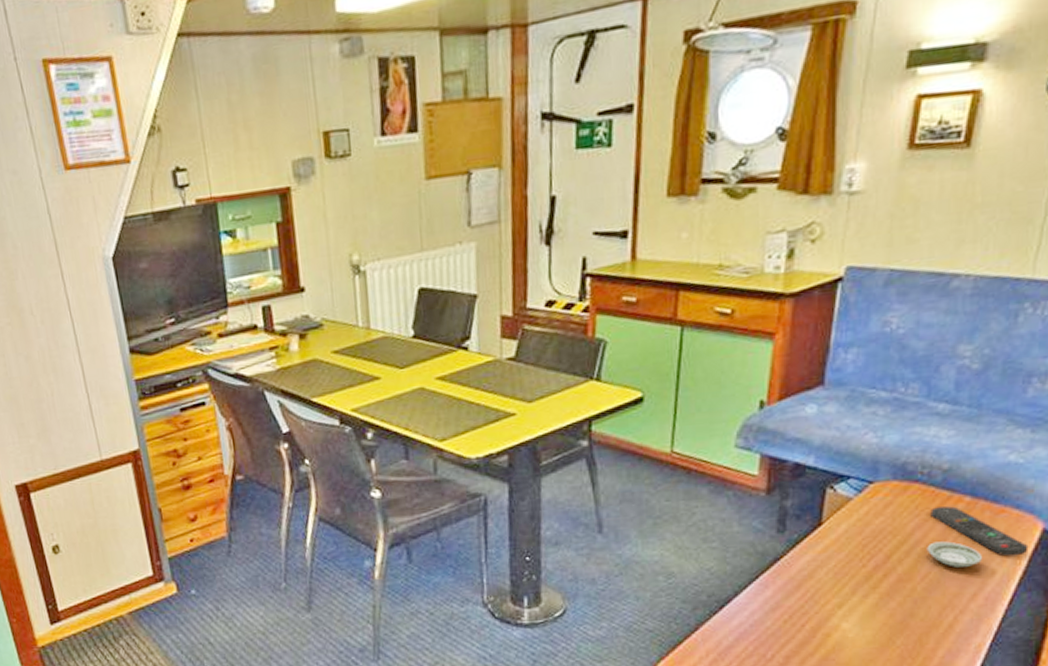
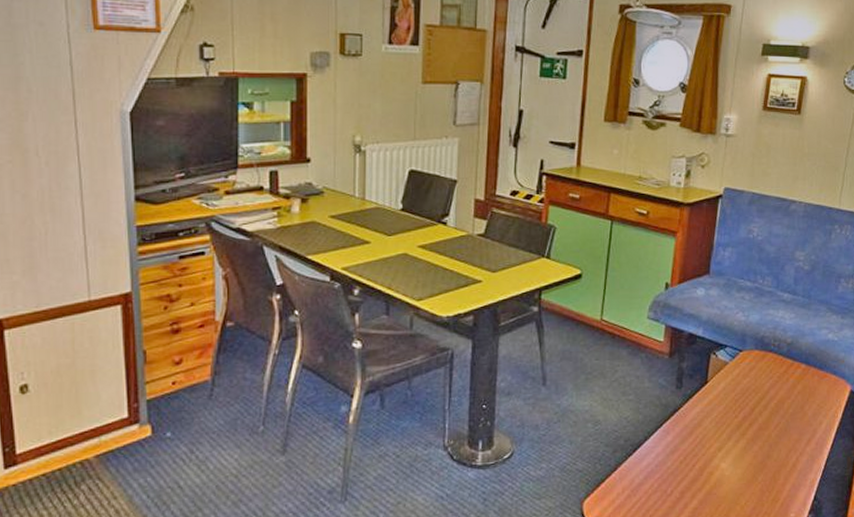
saucer: present [927,541,982,567] -> none [778,398,813,419]
remote control: present [930,506,1029,557] -> none [780,371,842,411]

